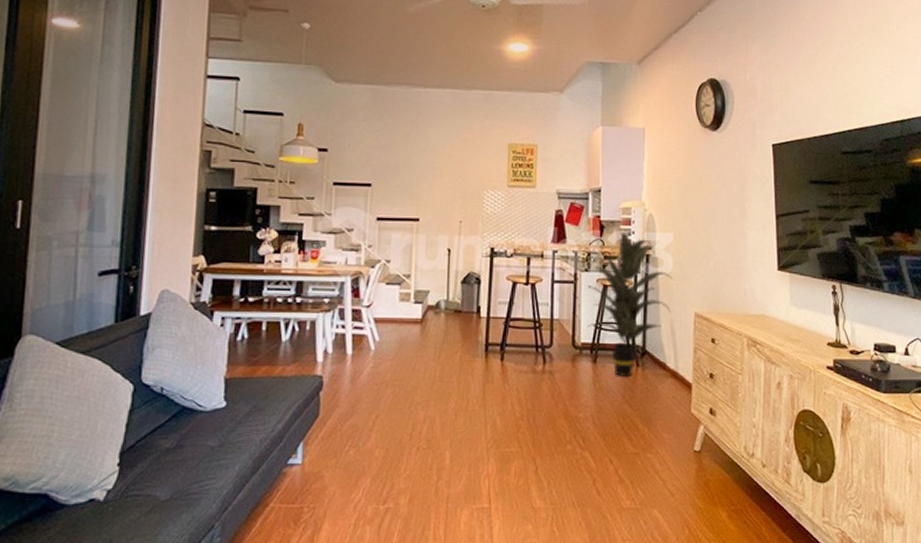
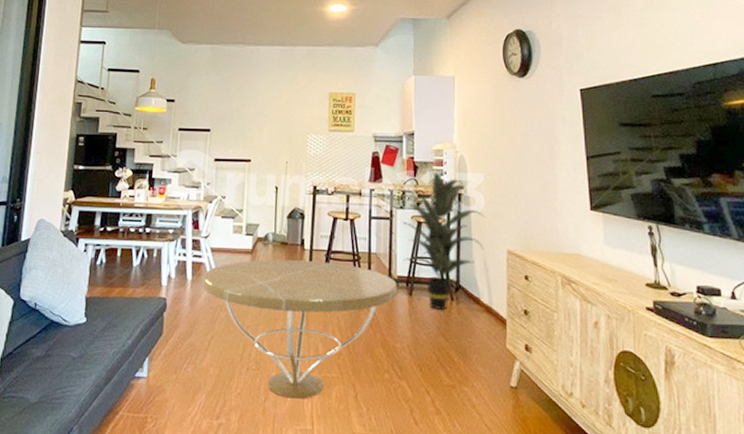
coffee table: none [364,329,581,477] -> present [202,259,397,399]

